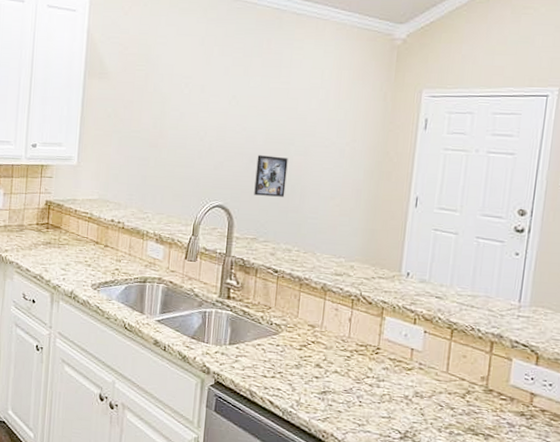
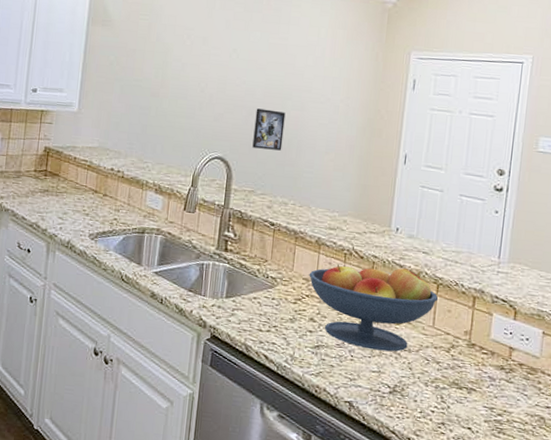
fruit bowl: none [314,309,453,398] -> present [309,263,439,352]

